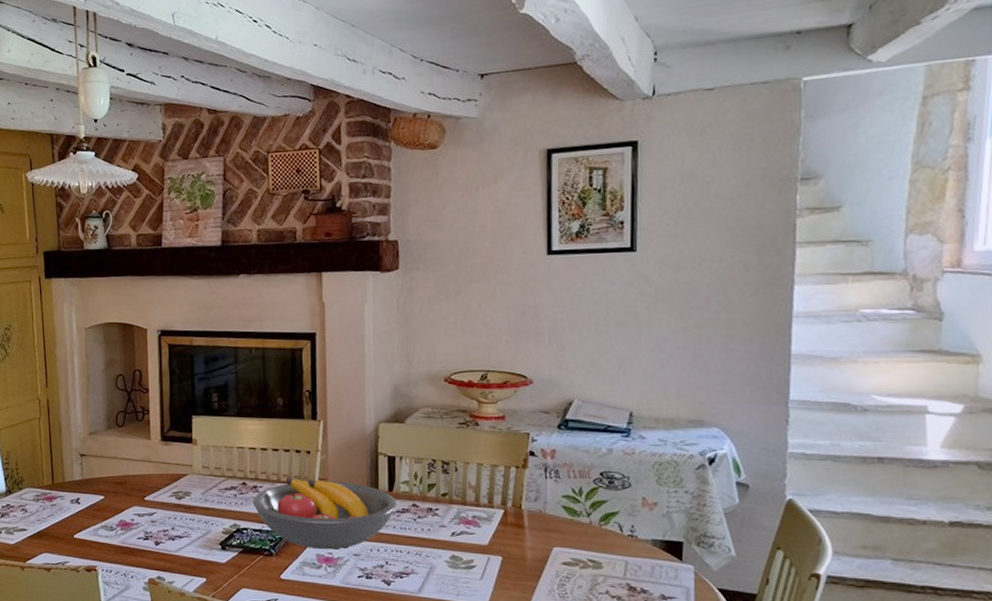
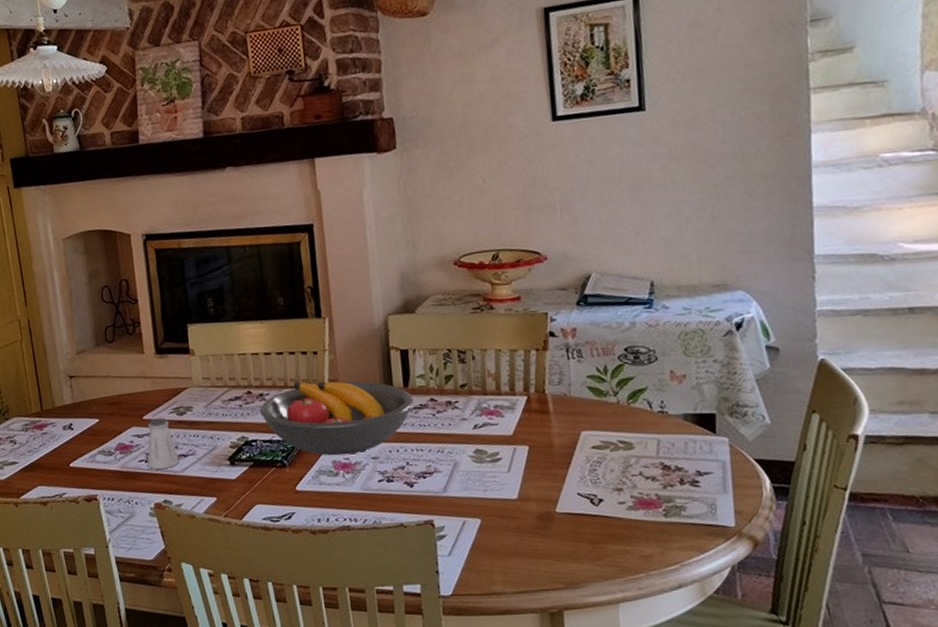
saltshaker: none [145,500,175,547] -> present [147,417,180,469]

